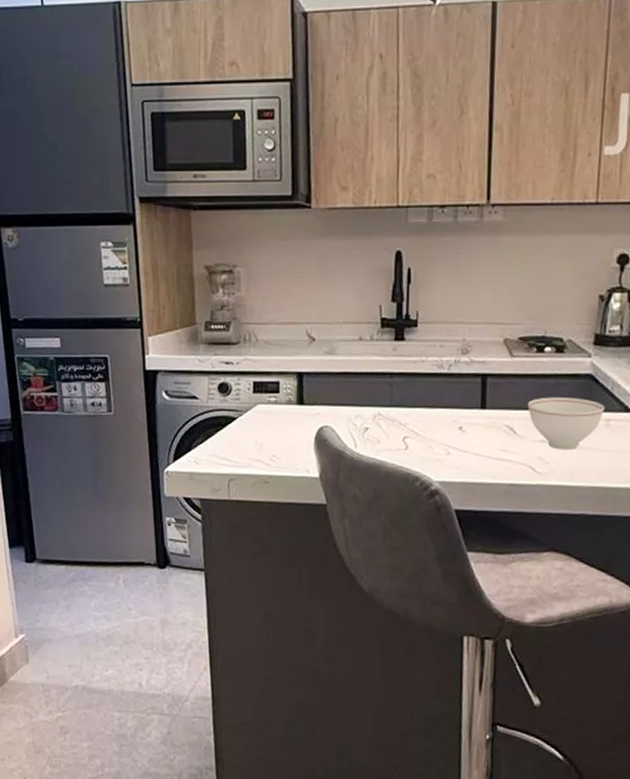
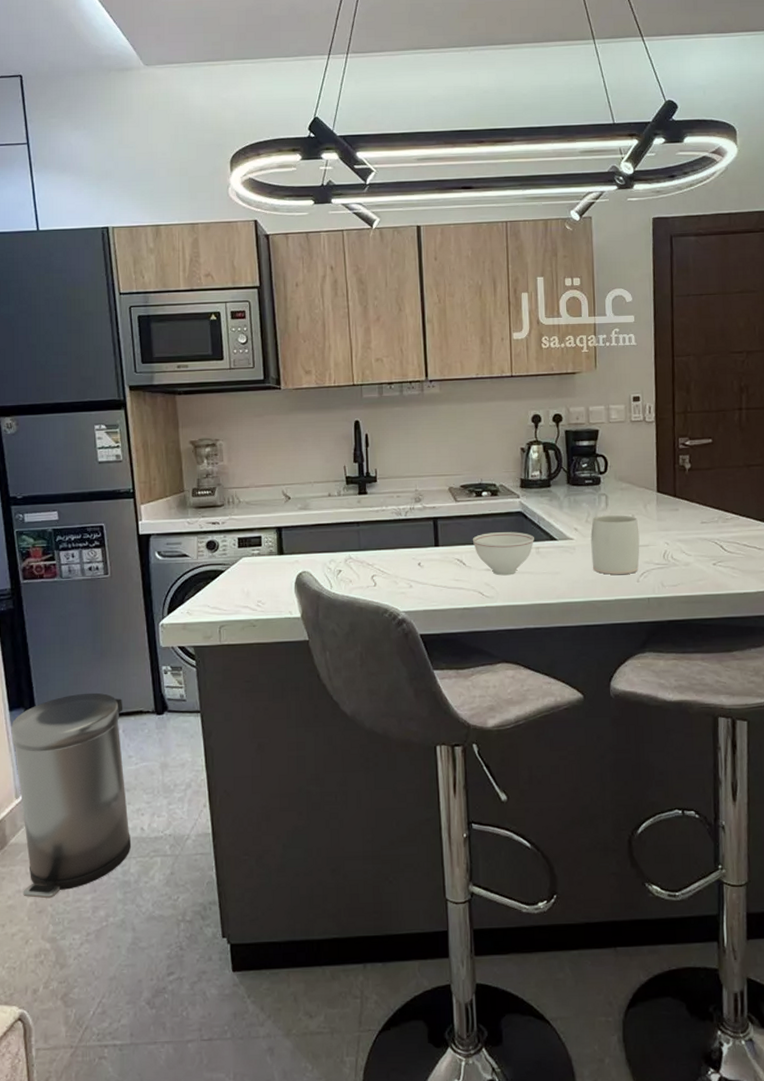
pedal bin: none [11,537,129,741] -> present [11,692,132,899]

